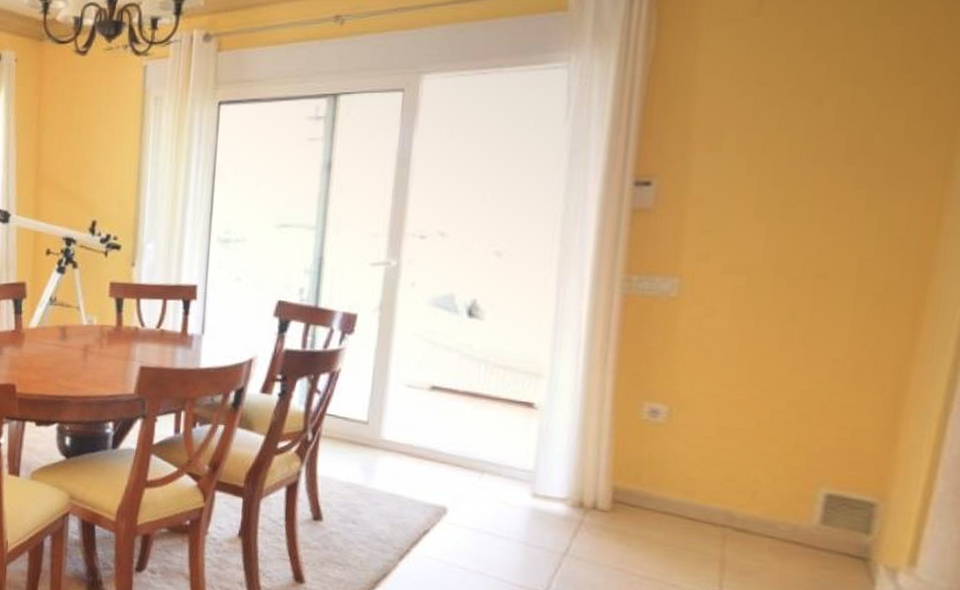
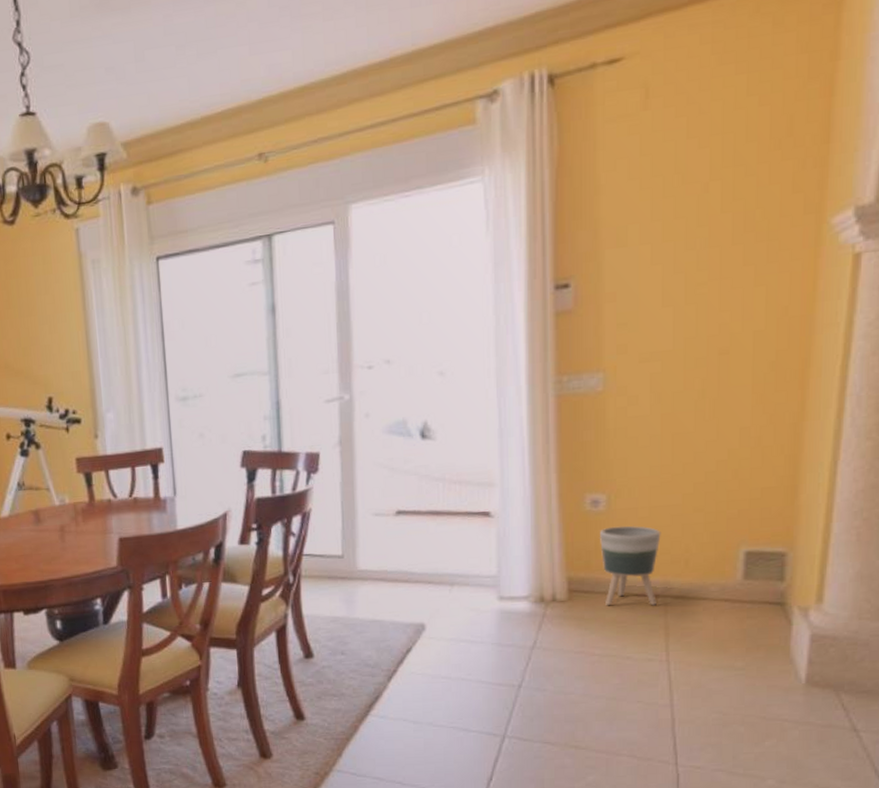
planter: none [654,441,728,535] -> present [600,525,661,606]

